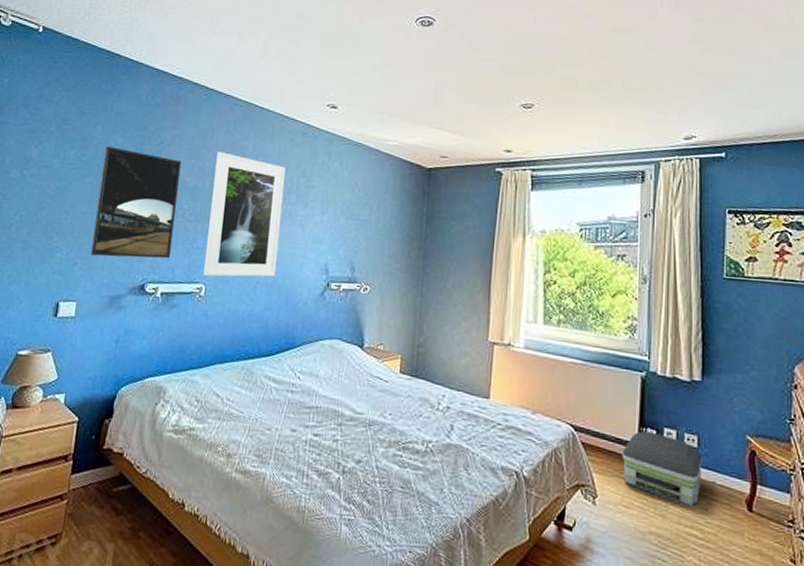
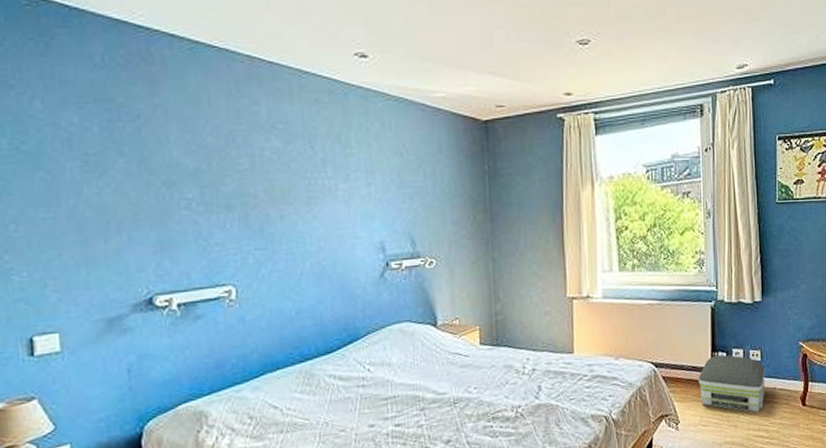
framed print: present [90,145,182,259] -> none [55,127,181,272]
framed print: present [203,152,286,277] -> none [220,122,323,276]

